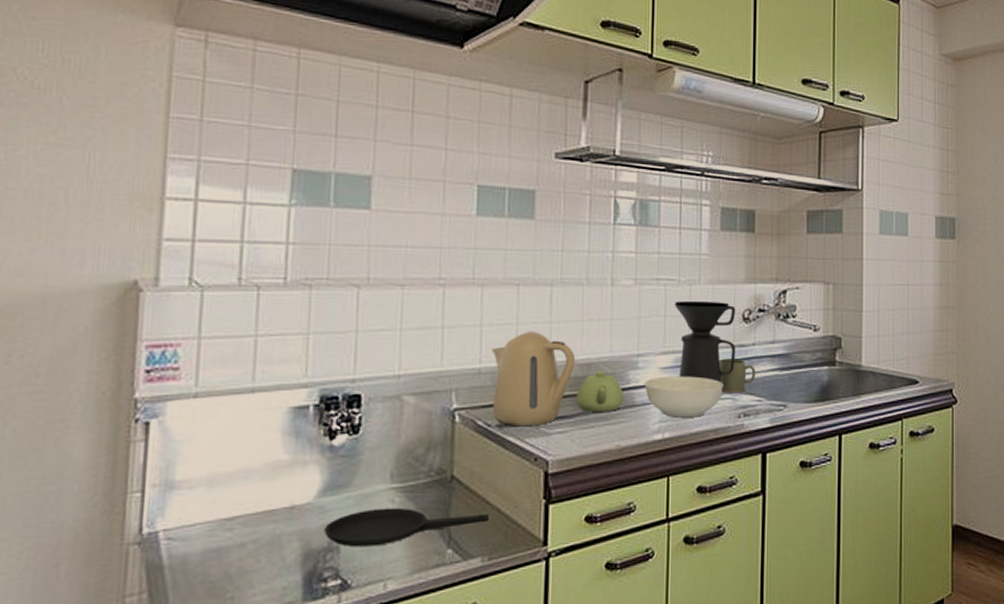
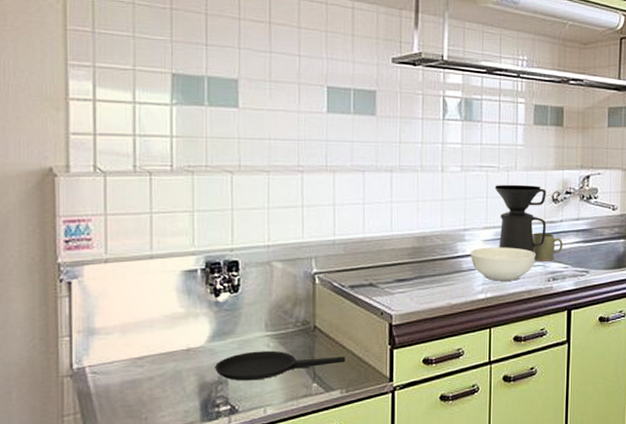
kettle: present [492,331,576,427] -> none [343,210,413,288]
teapot: present [576,371,625,412] -> none [414,242,454,276]

